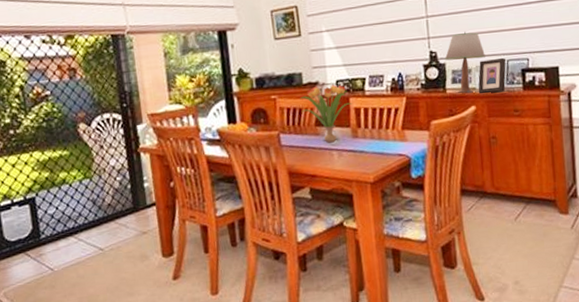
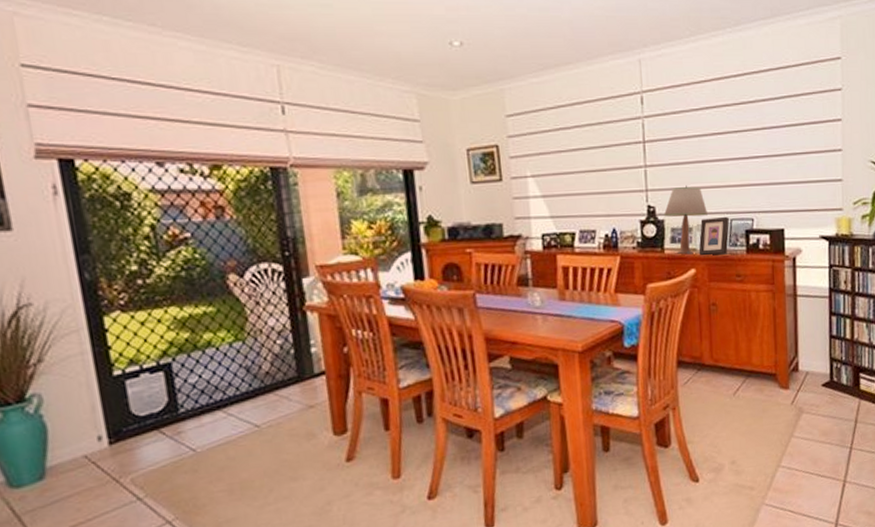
flower arrangement: present [299,84,352,144] -> none [499,238,560,307]

